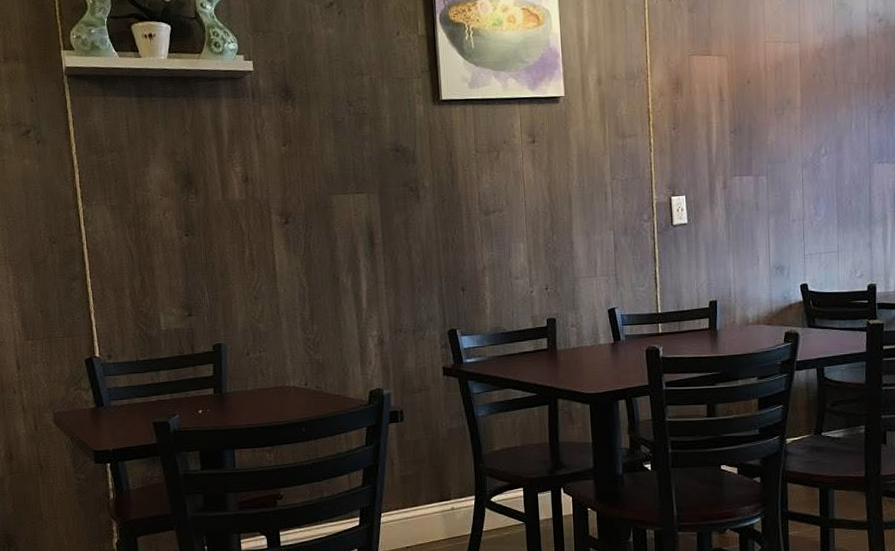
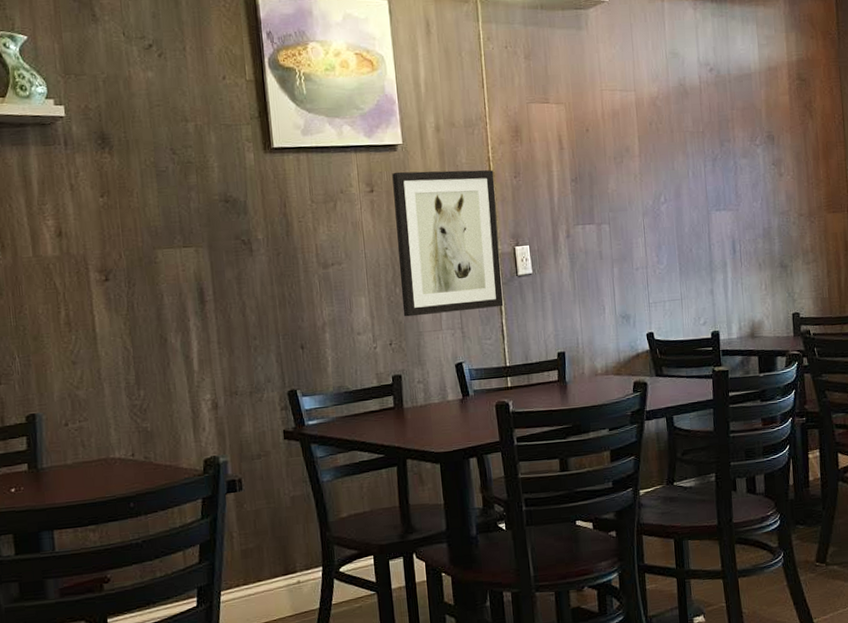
wall art: none [554,121,658,263] -> present [392,169,504,317]

